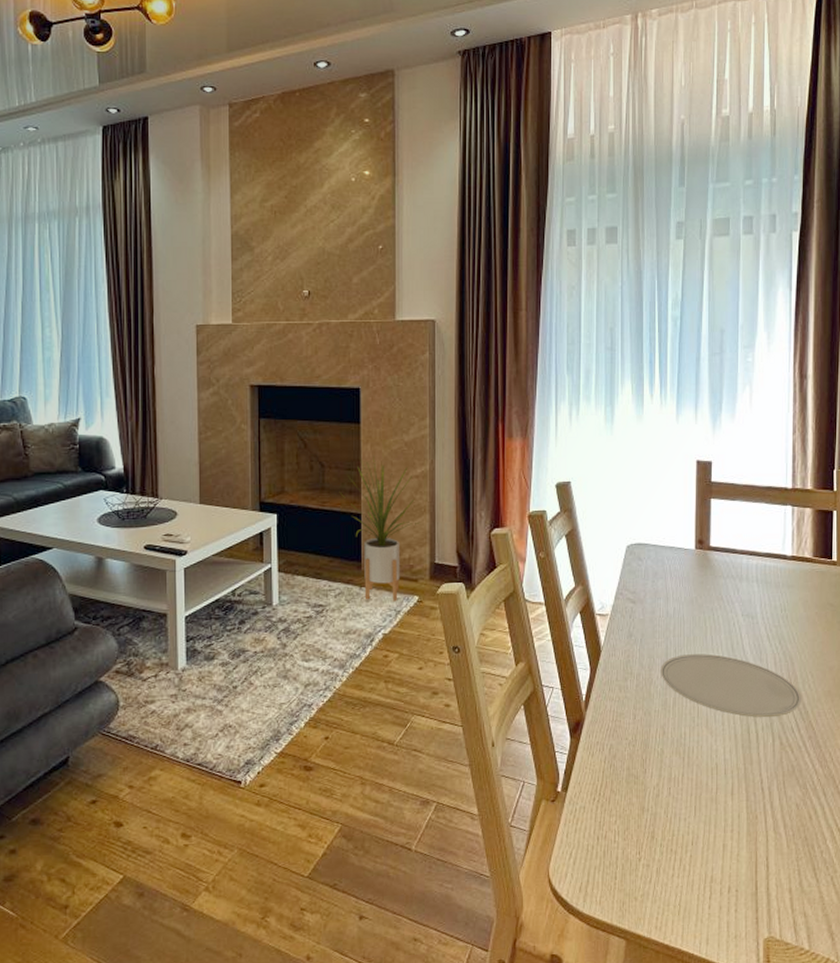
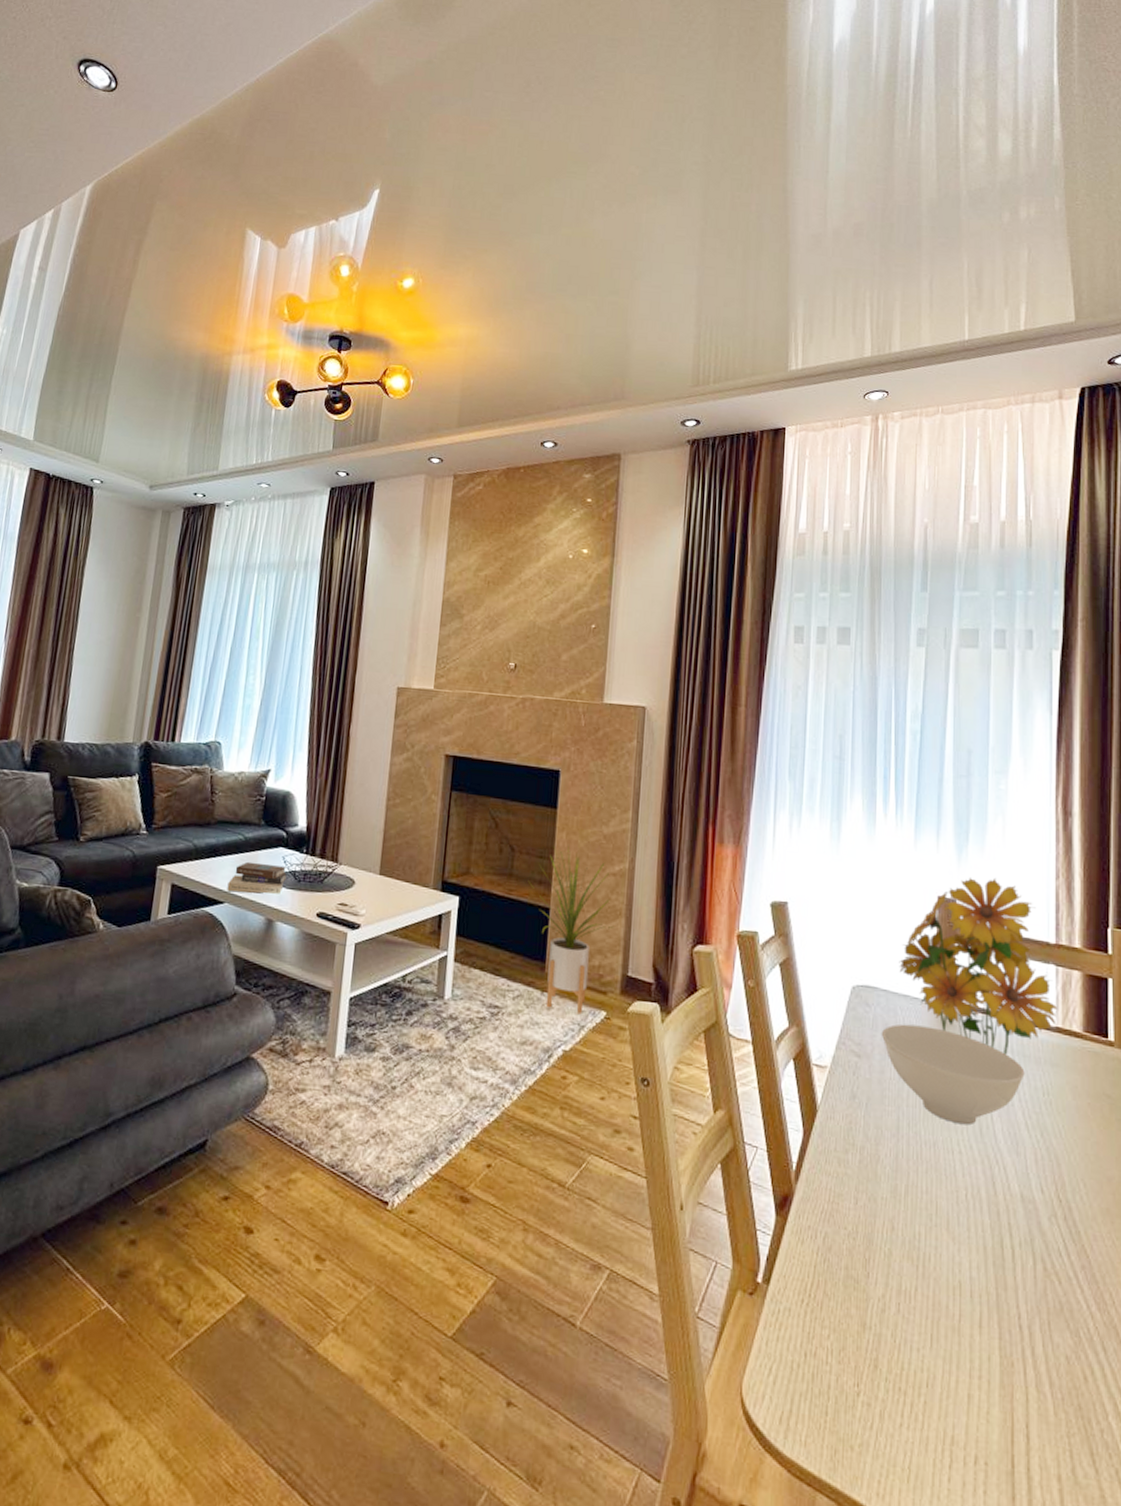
books: none [53,507,111,538] -> present [227,861,287,895]
bowl: none [653,570,767,645] -> present [882,1024,1025,1125]
plate: present [660,653,801,718] -> none [890,1131,1071,1232]
flower bouquet: none [665,439,792,584] -> present [899,876,1057,1055]

